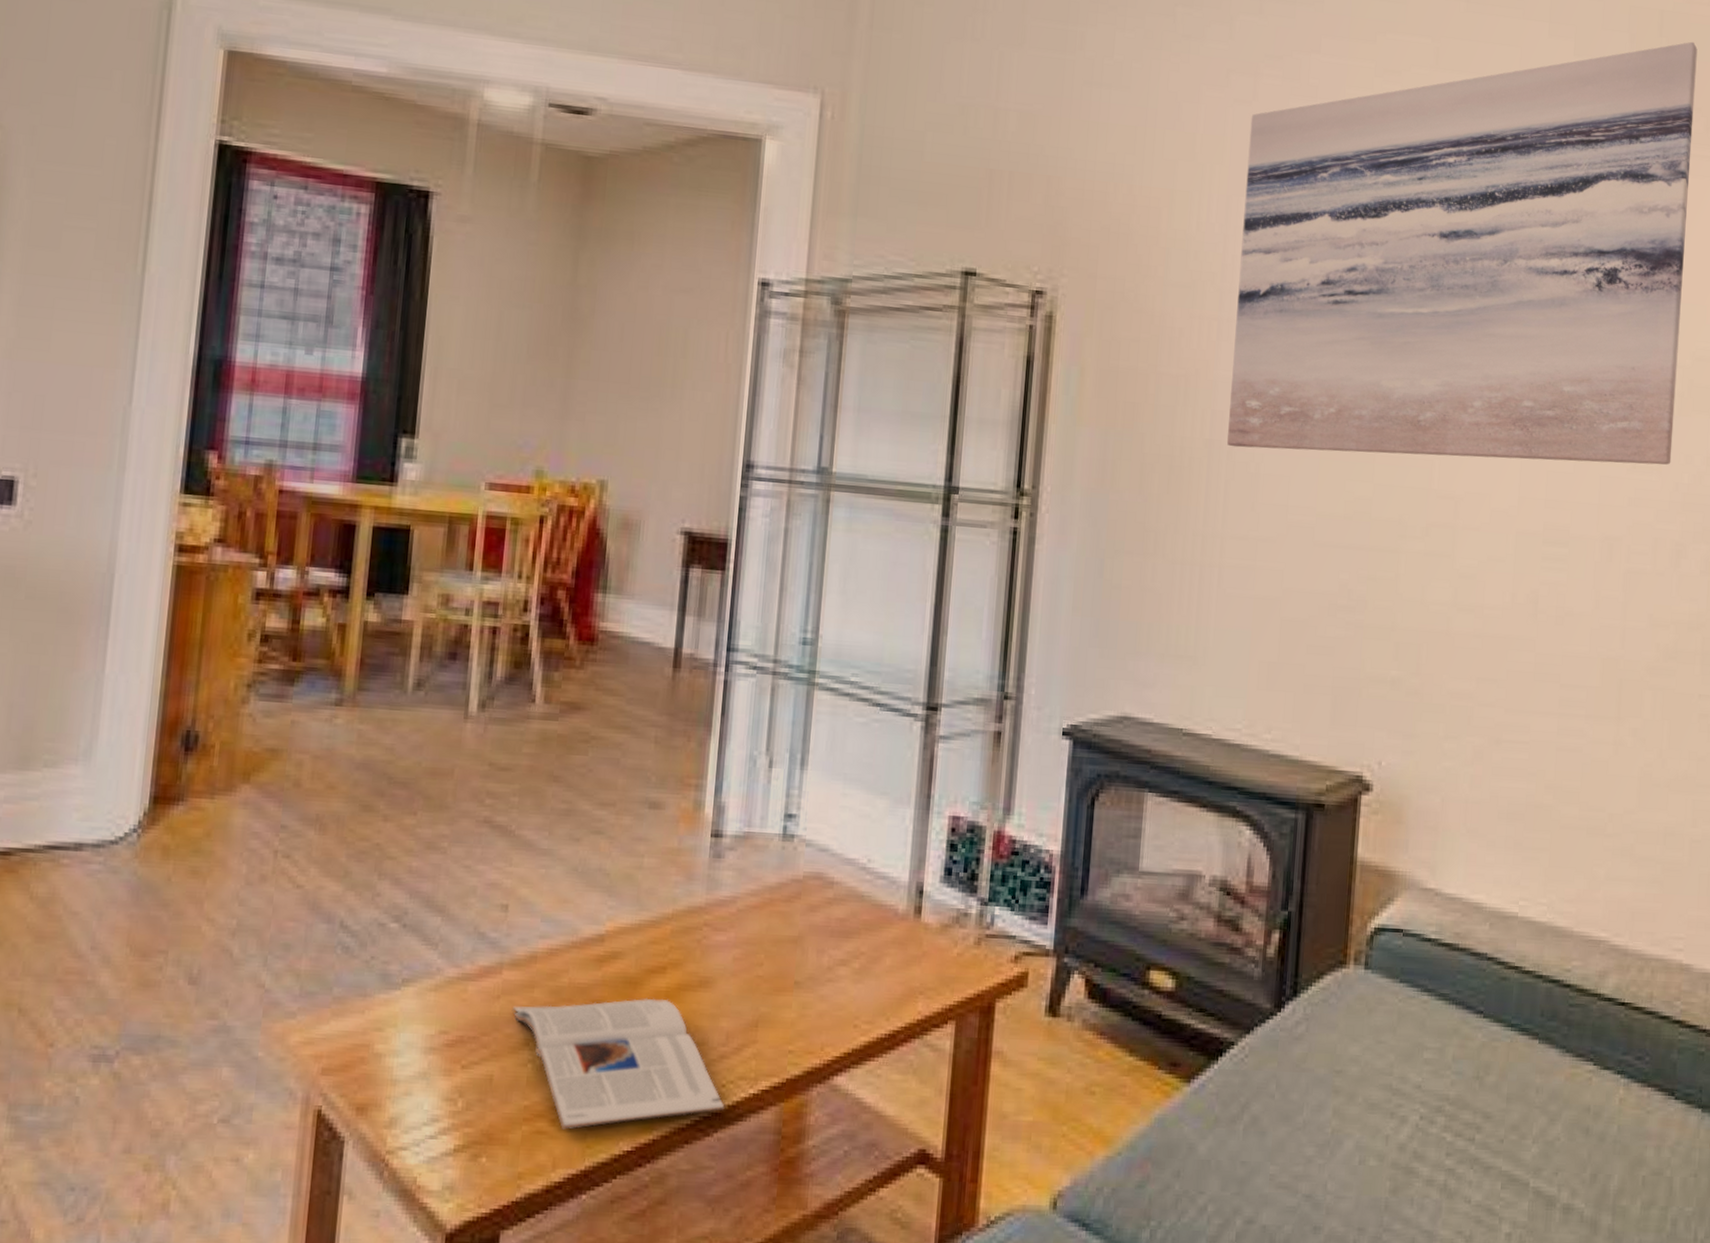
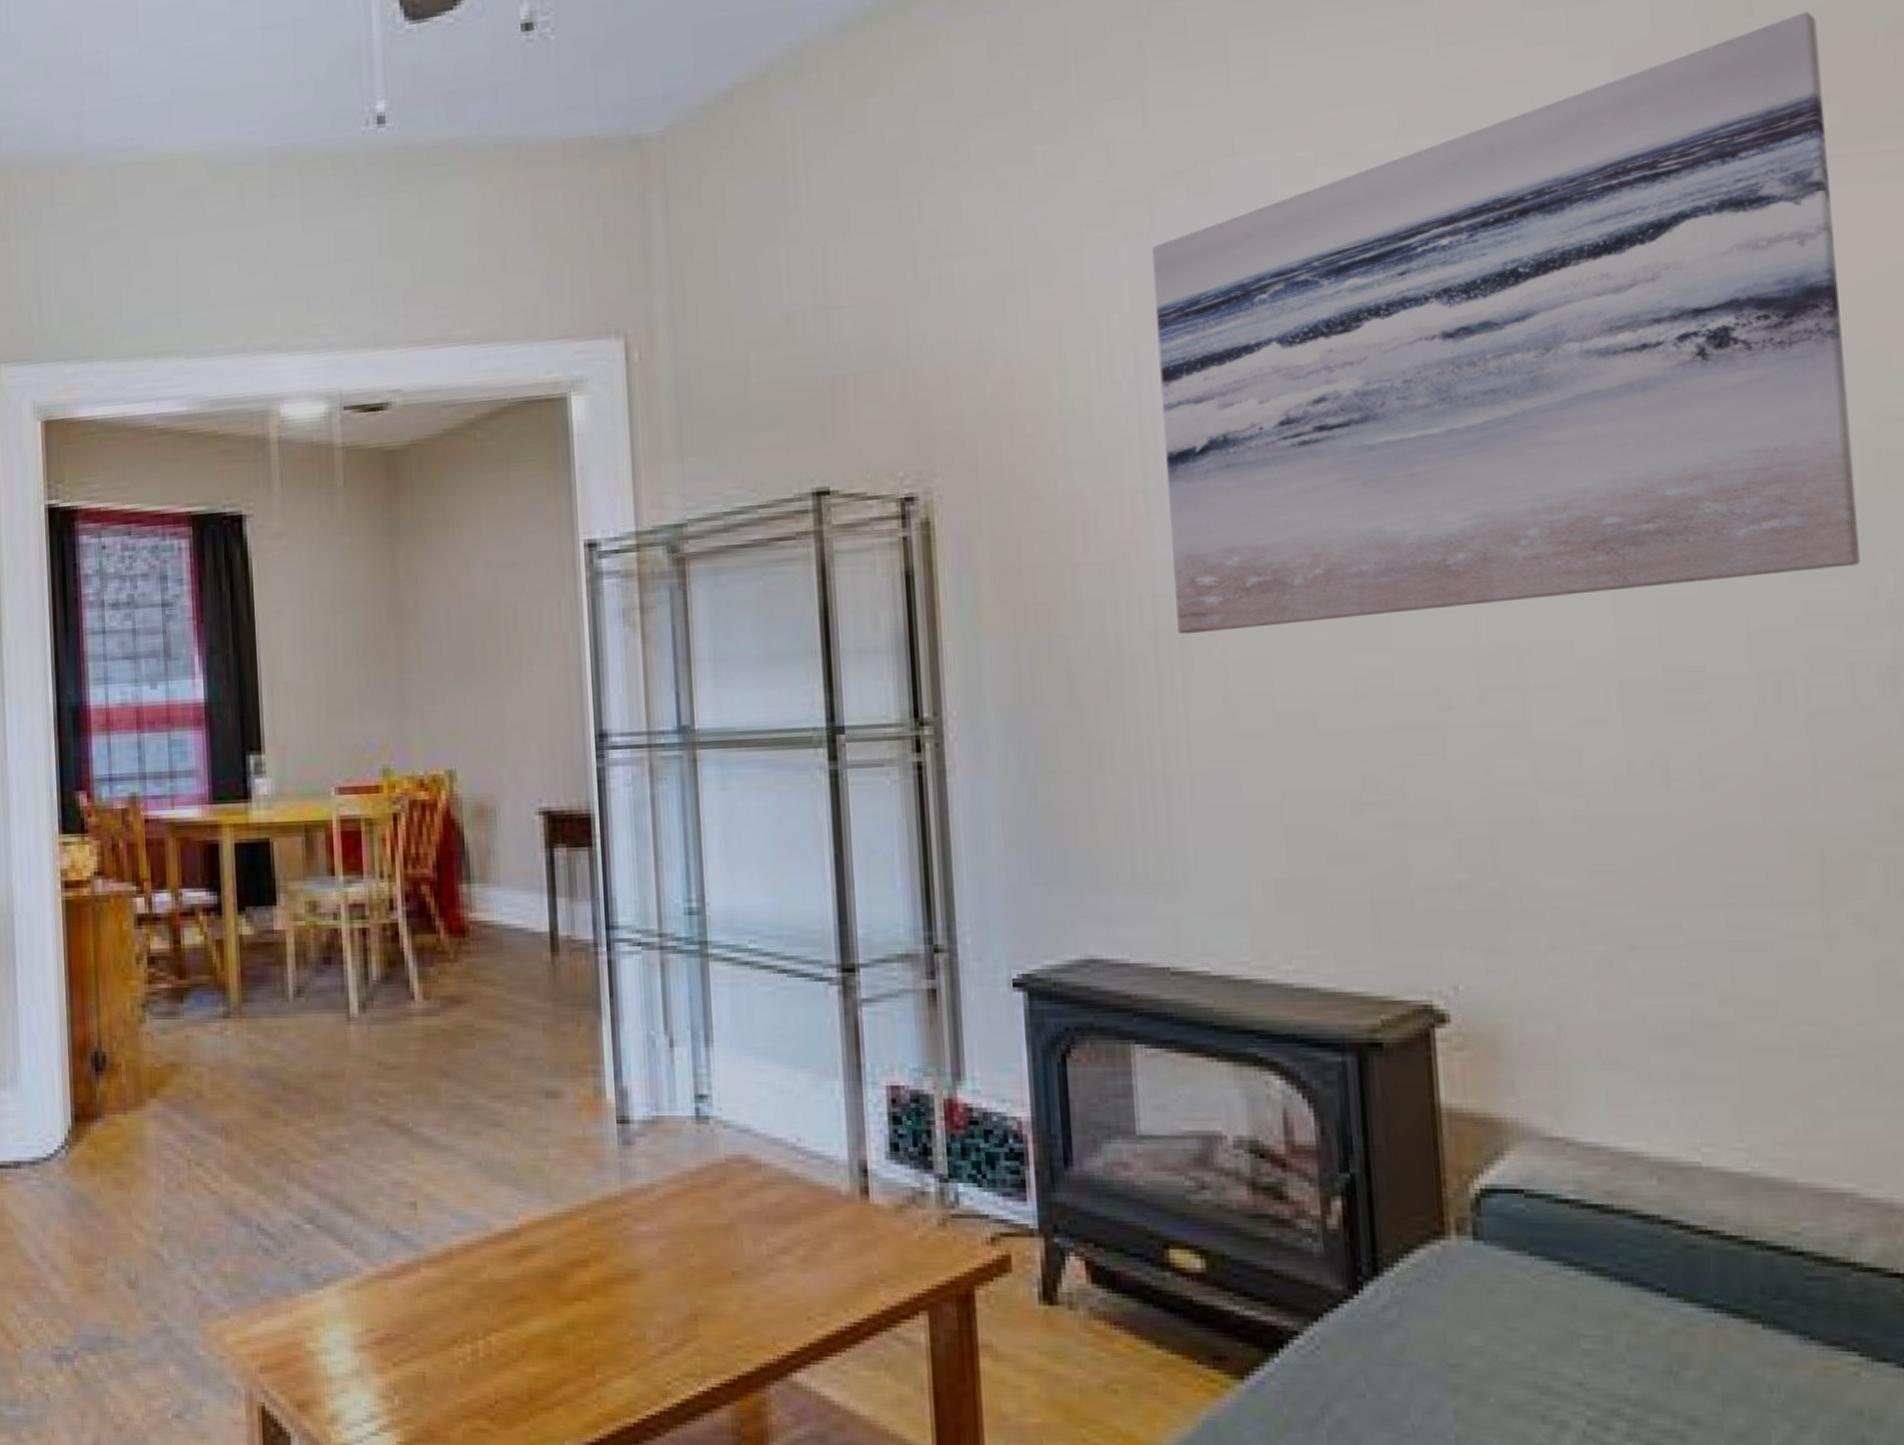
magazine: present [513,998,725,1130] -> none [435,1292,674,1428]

